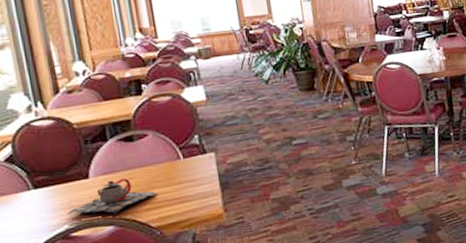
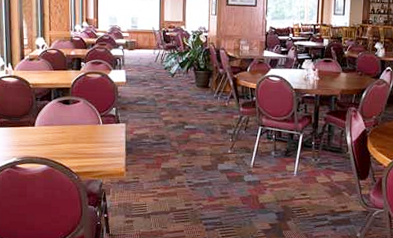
teapot: present [67,178,158,214] -> none [16,131,80,157]

